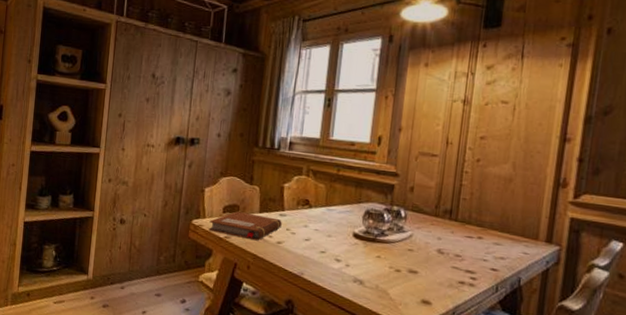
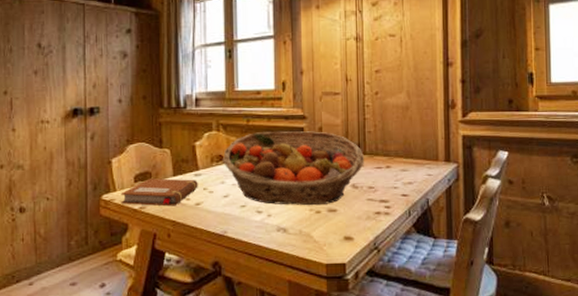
fruit basket: none [307,182,455,265] -> present [222,131,364,206]

